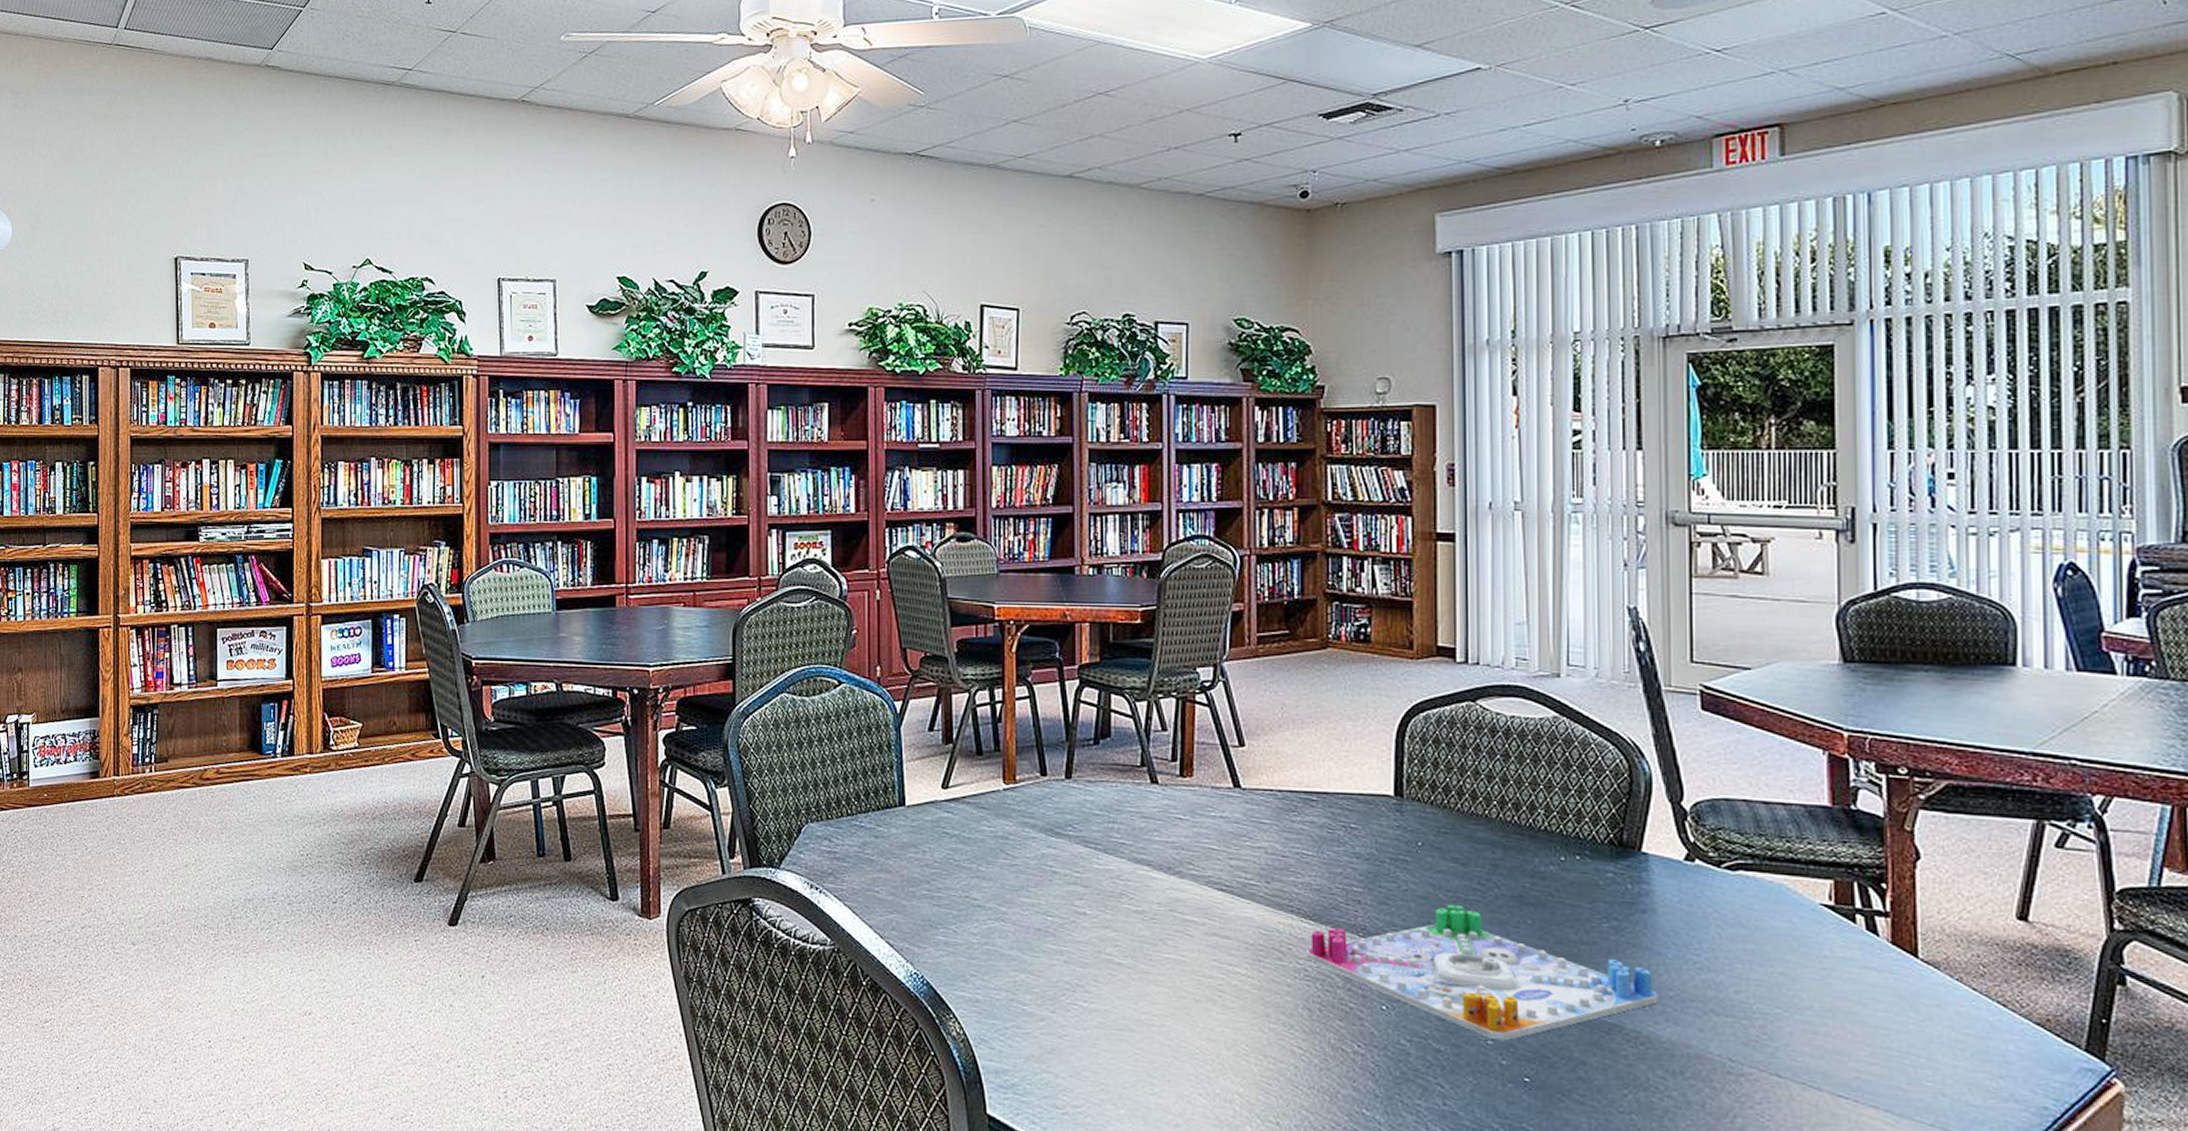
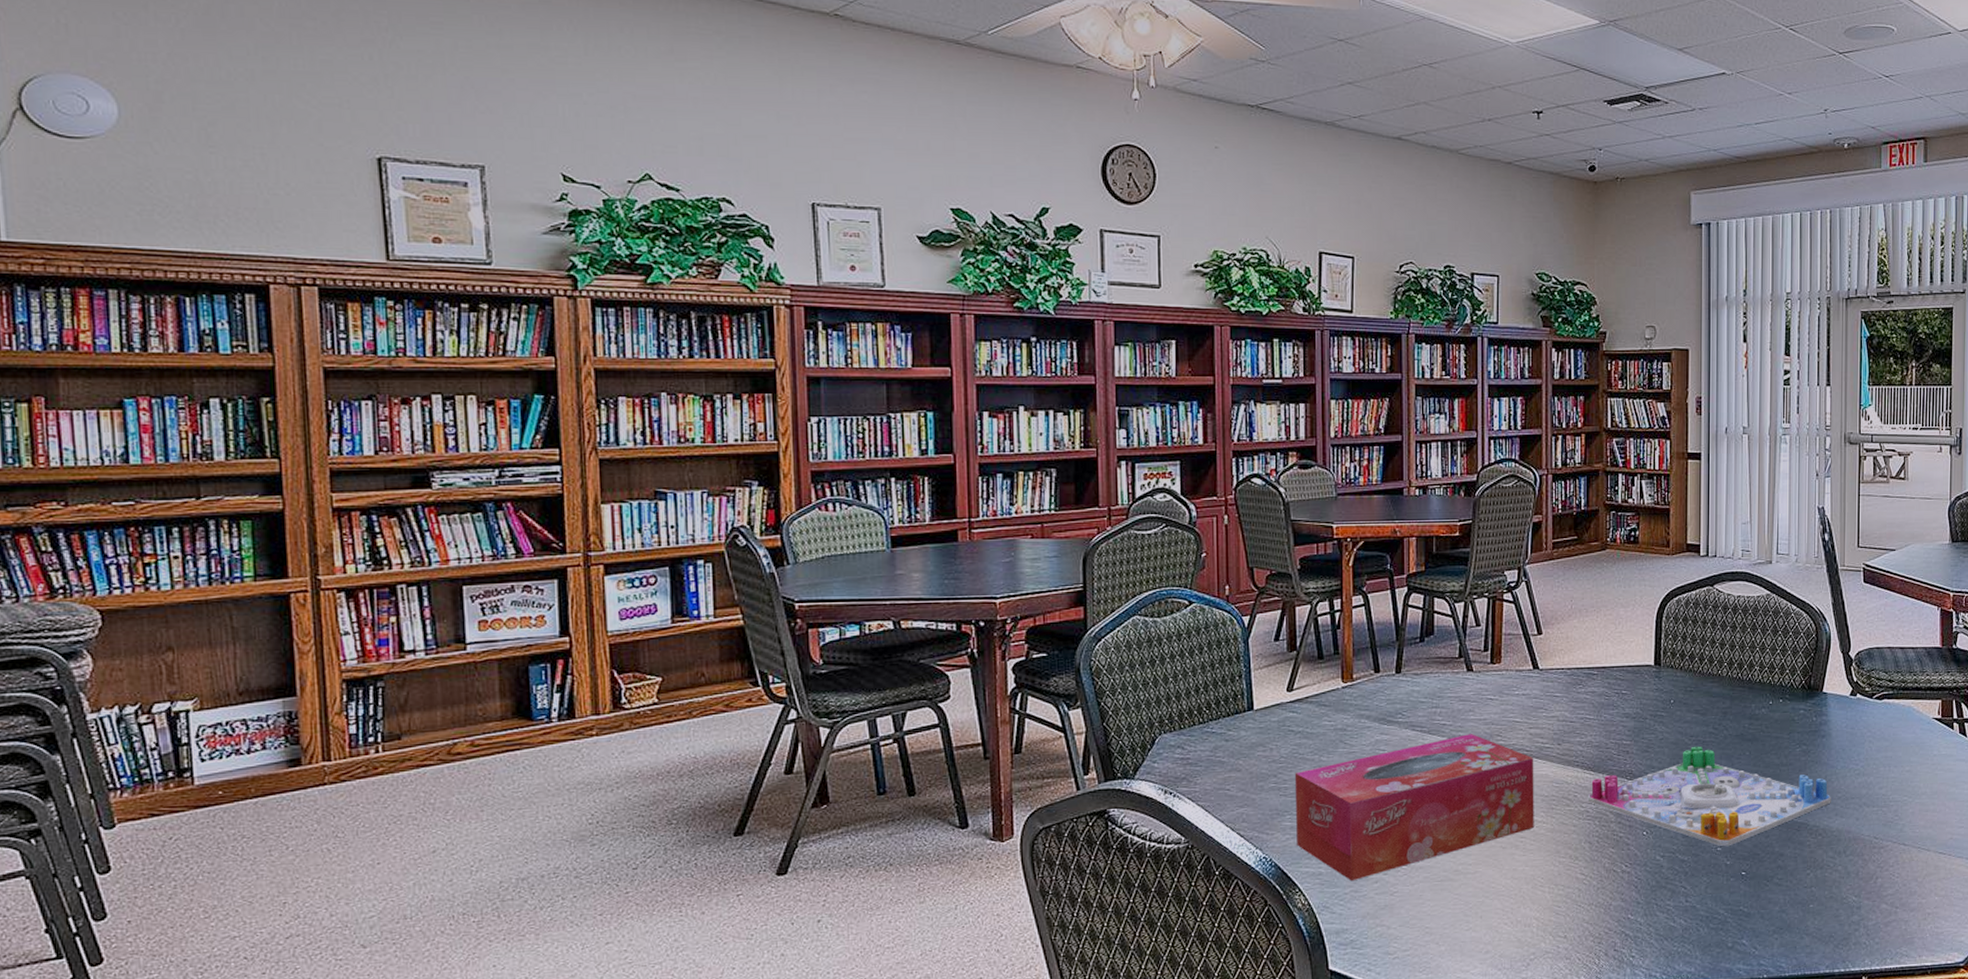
tissue box: none [949,858,1236,1015] -> present [1294,734,1534,882]

